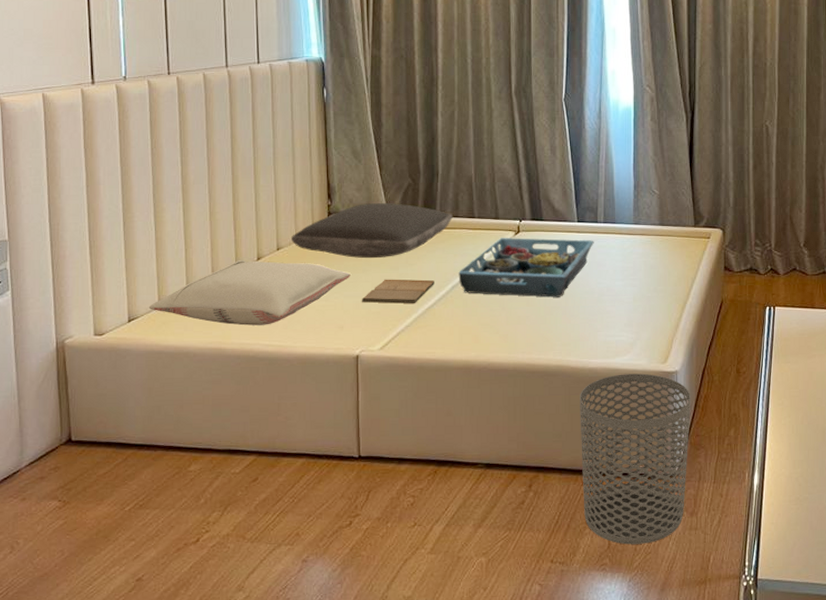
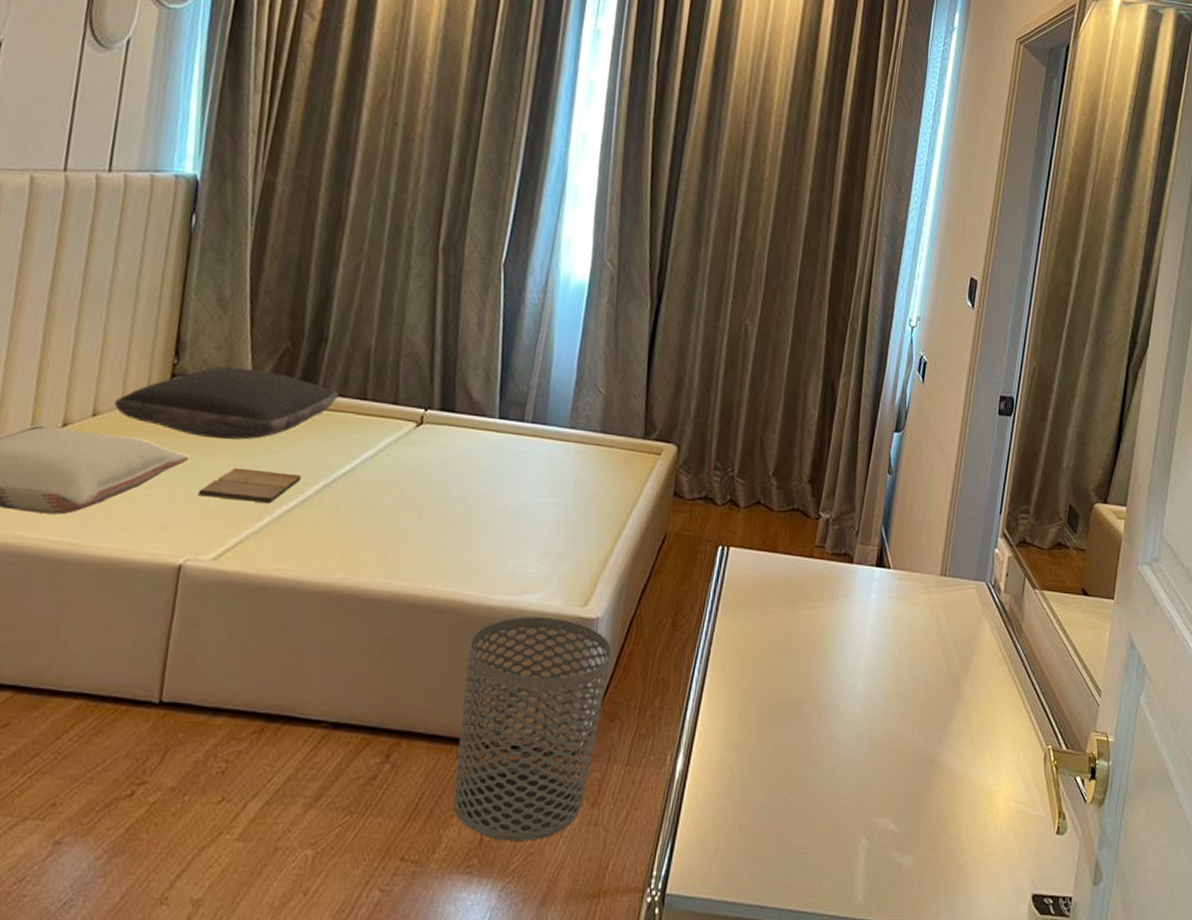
serving tray: present [458,238,594,298] -> none [333,429,517,512]

